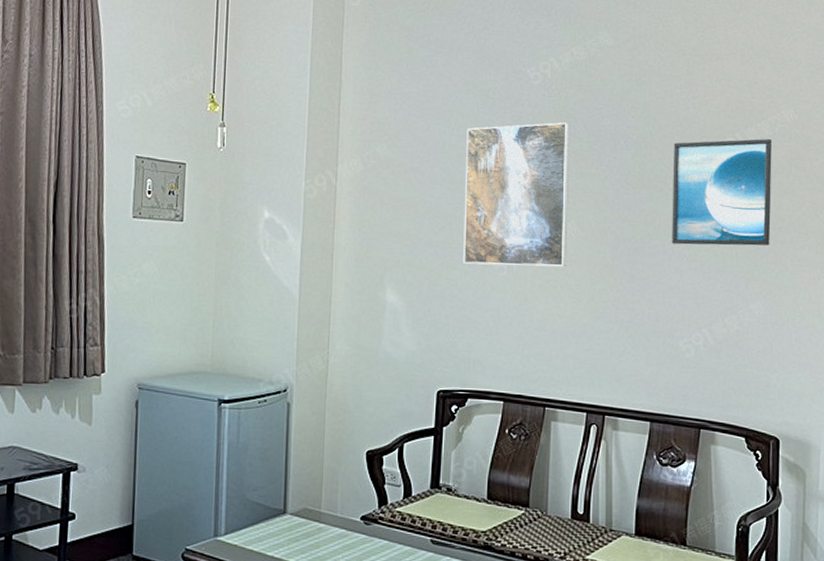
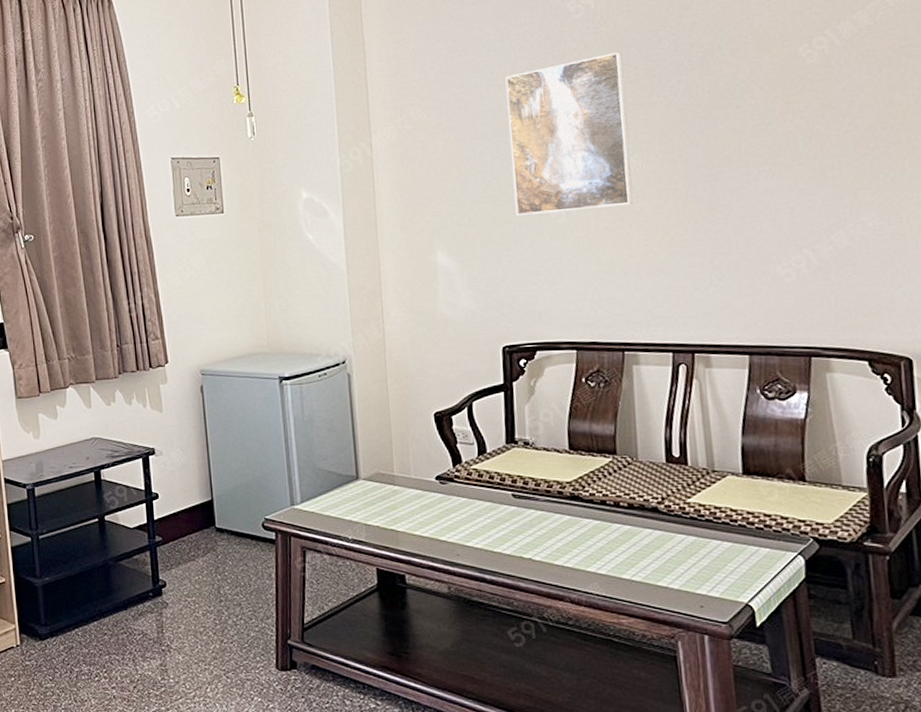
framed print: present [672,138,773,246] -> none [748,29,881,163]

